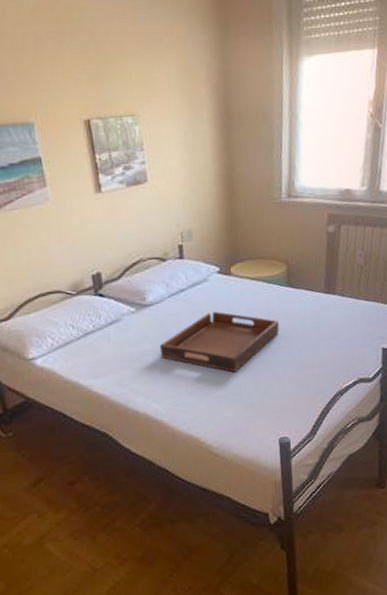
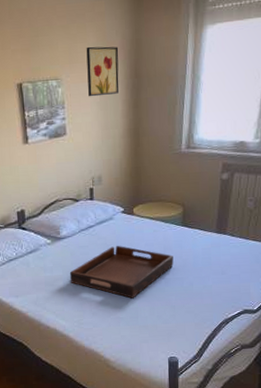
wall art: none [166,77,207,137] -> present [86,46,119,97]

